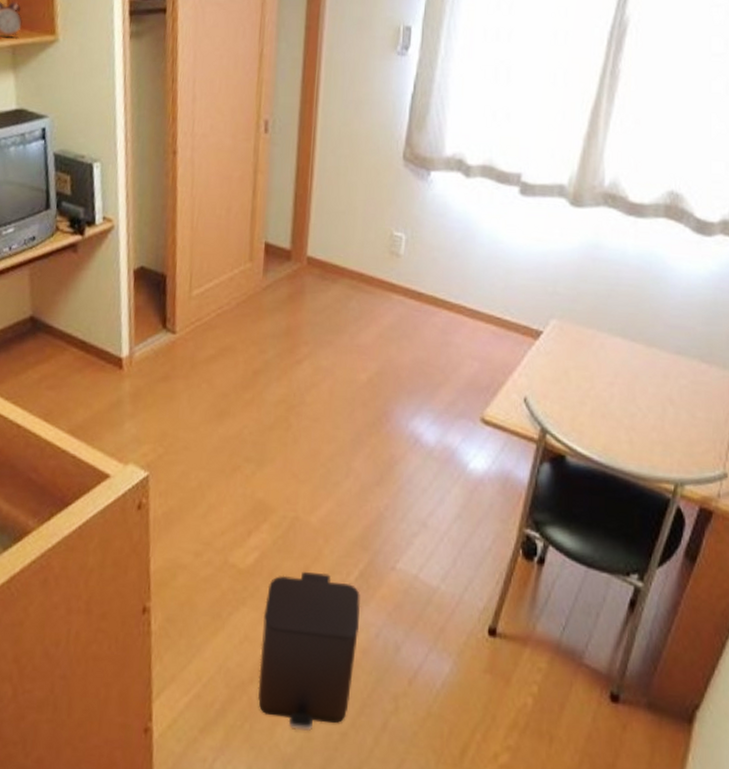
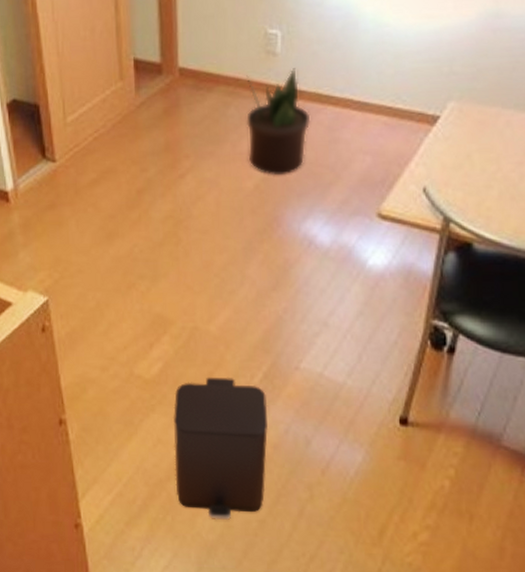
planter: none [365,270,427,370] -> present [246,68,311,174]

